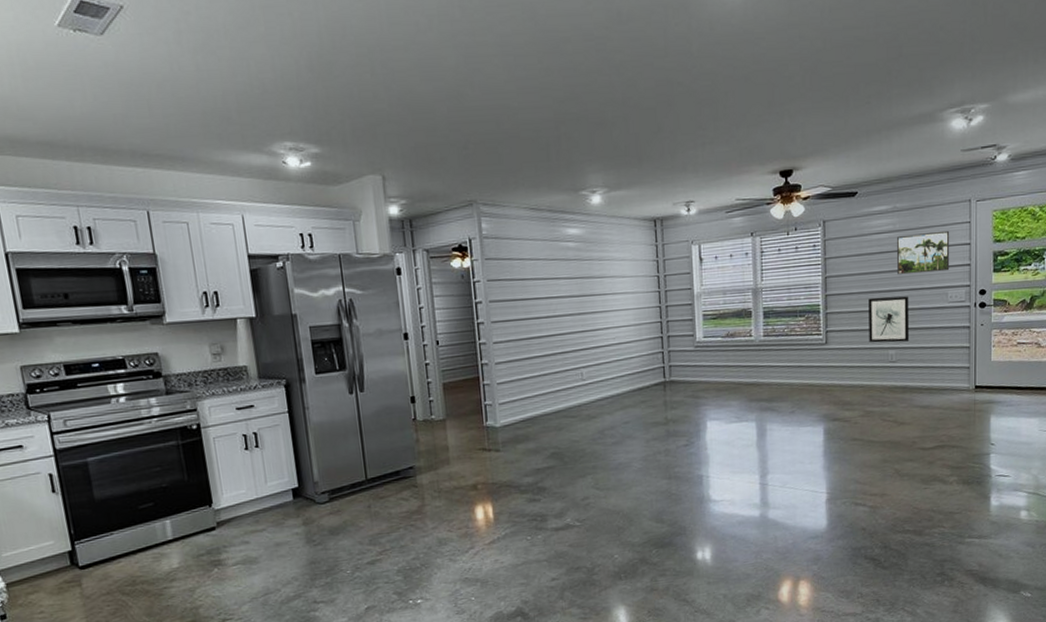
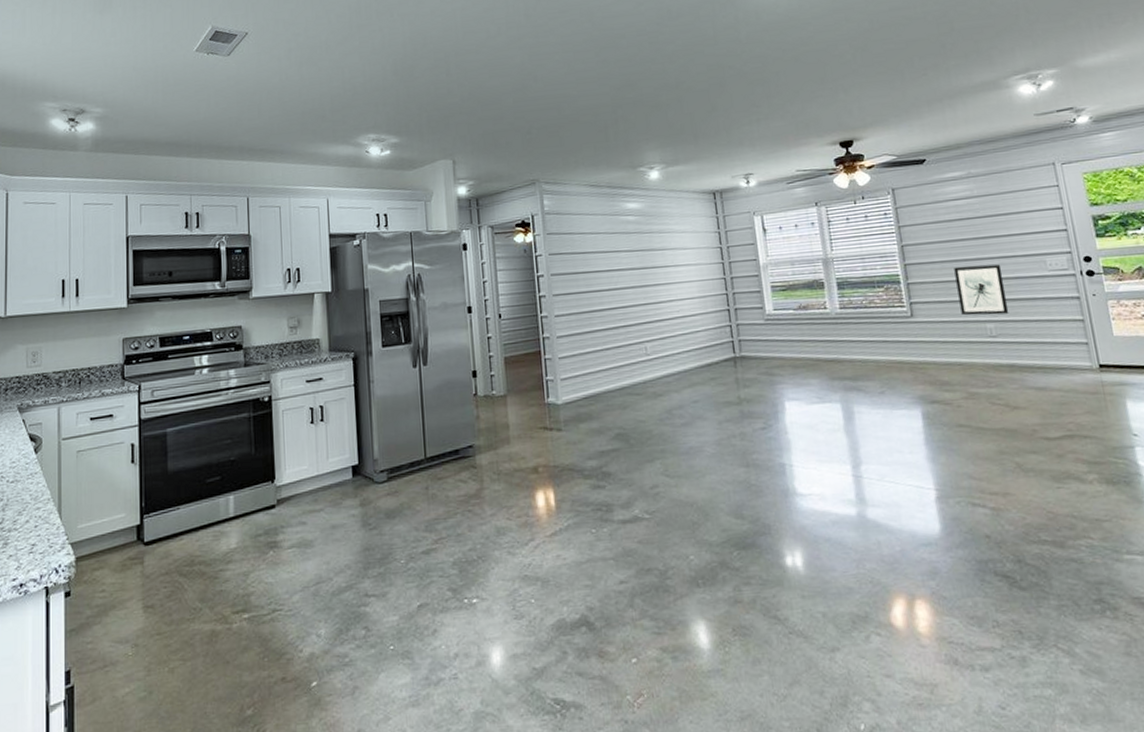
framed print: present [896,230,950,275] -> none [976,194,1044,242]

